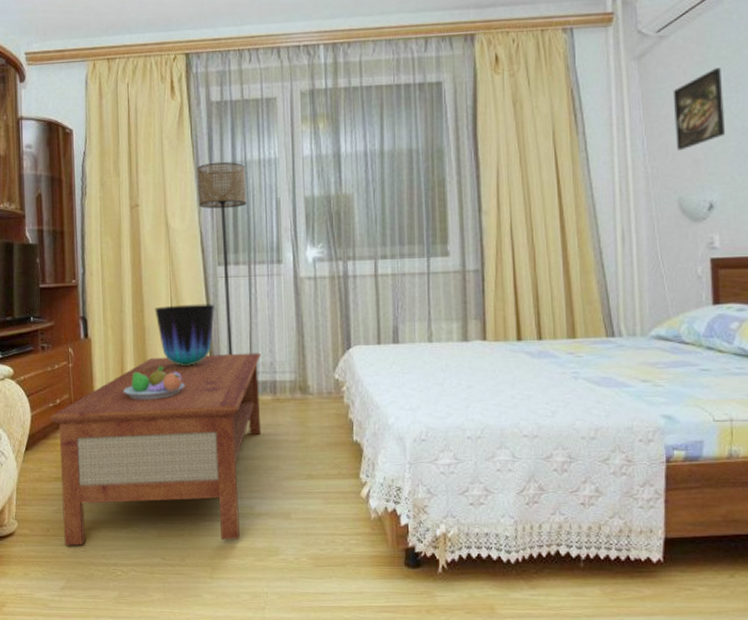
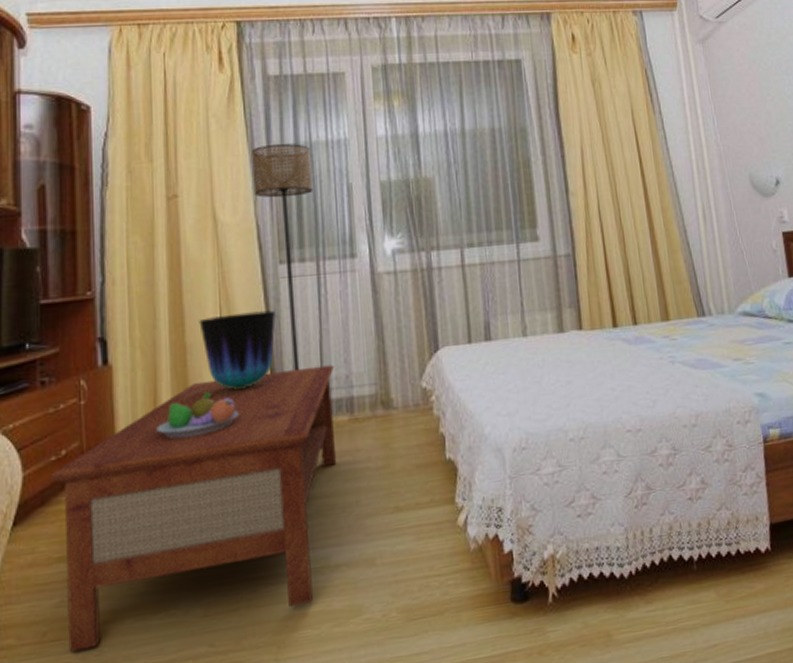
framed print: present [672,68,726,151] -> none [734,52,783,129]

